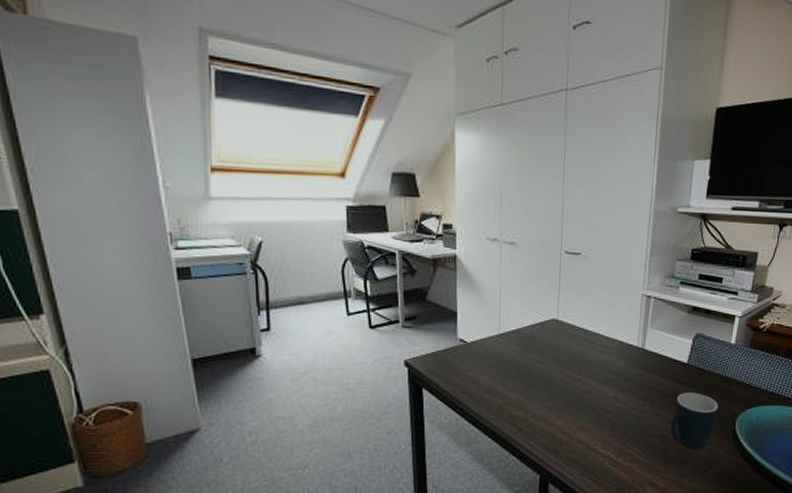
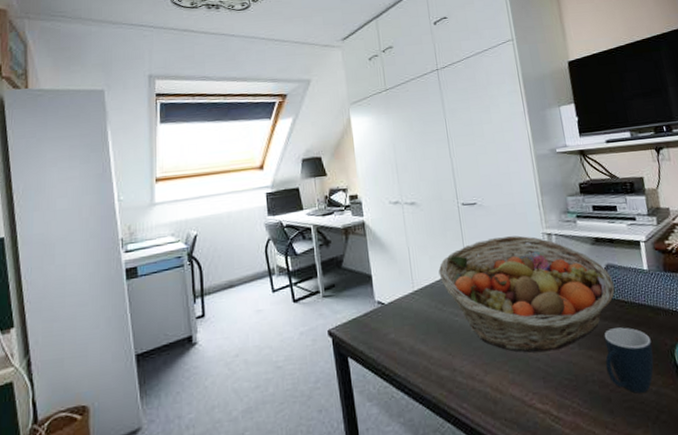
fruit basket: none [528,292,699,406] -> present [438,235,615,353]

